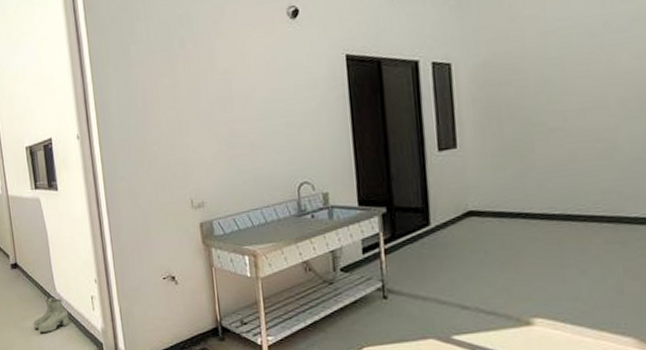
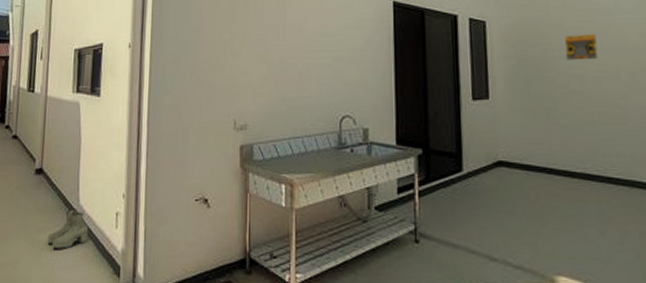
wall decoration: none [543,60,582,95] -> present [565,33,598,60]

